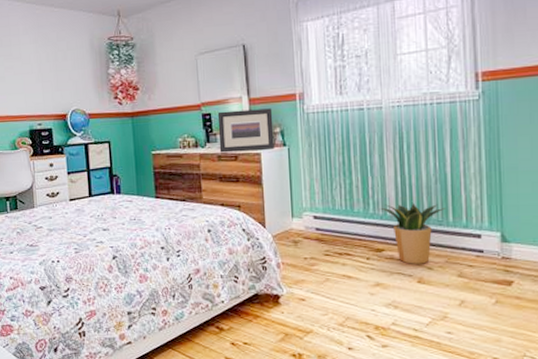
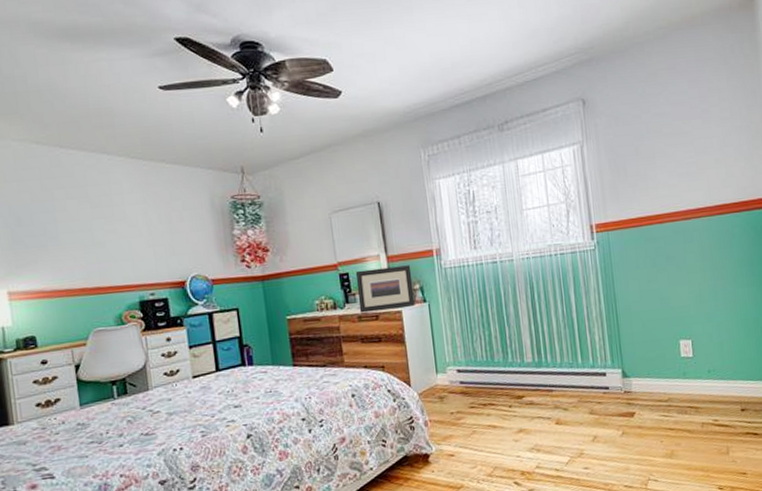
potted plant: present [380,202,446,264] -> none [518,348,575,408]

